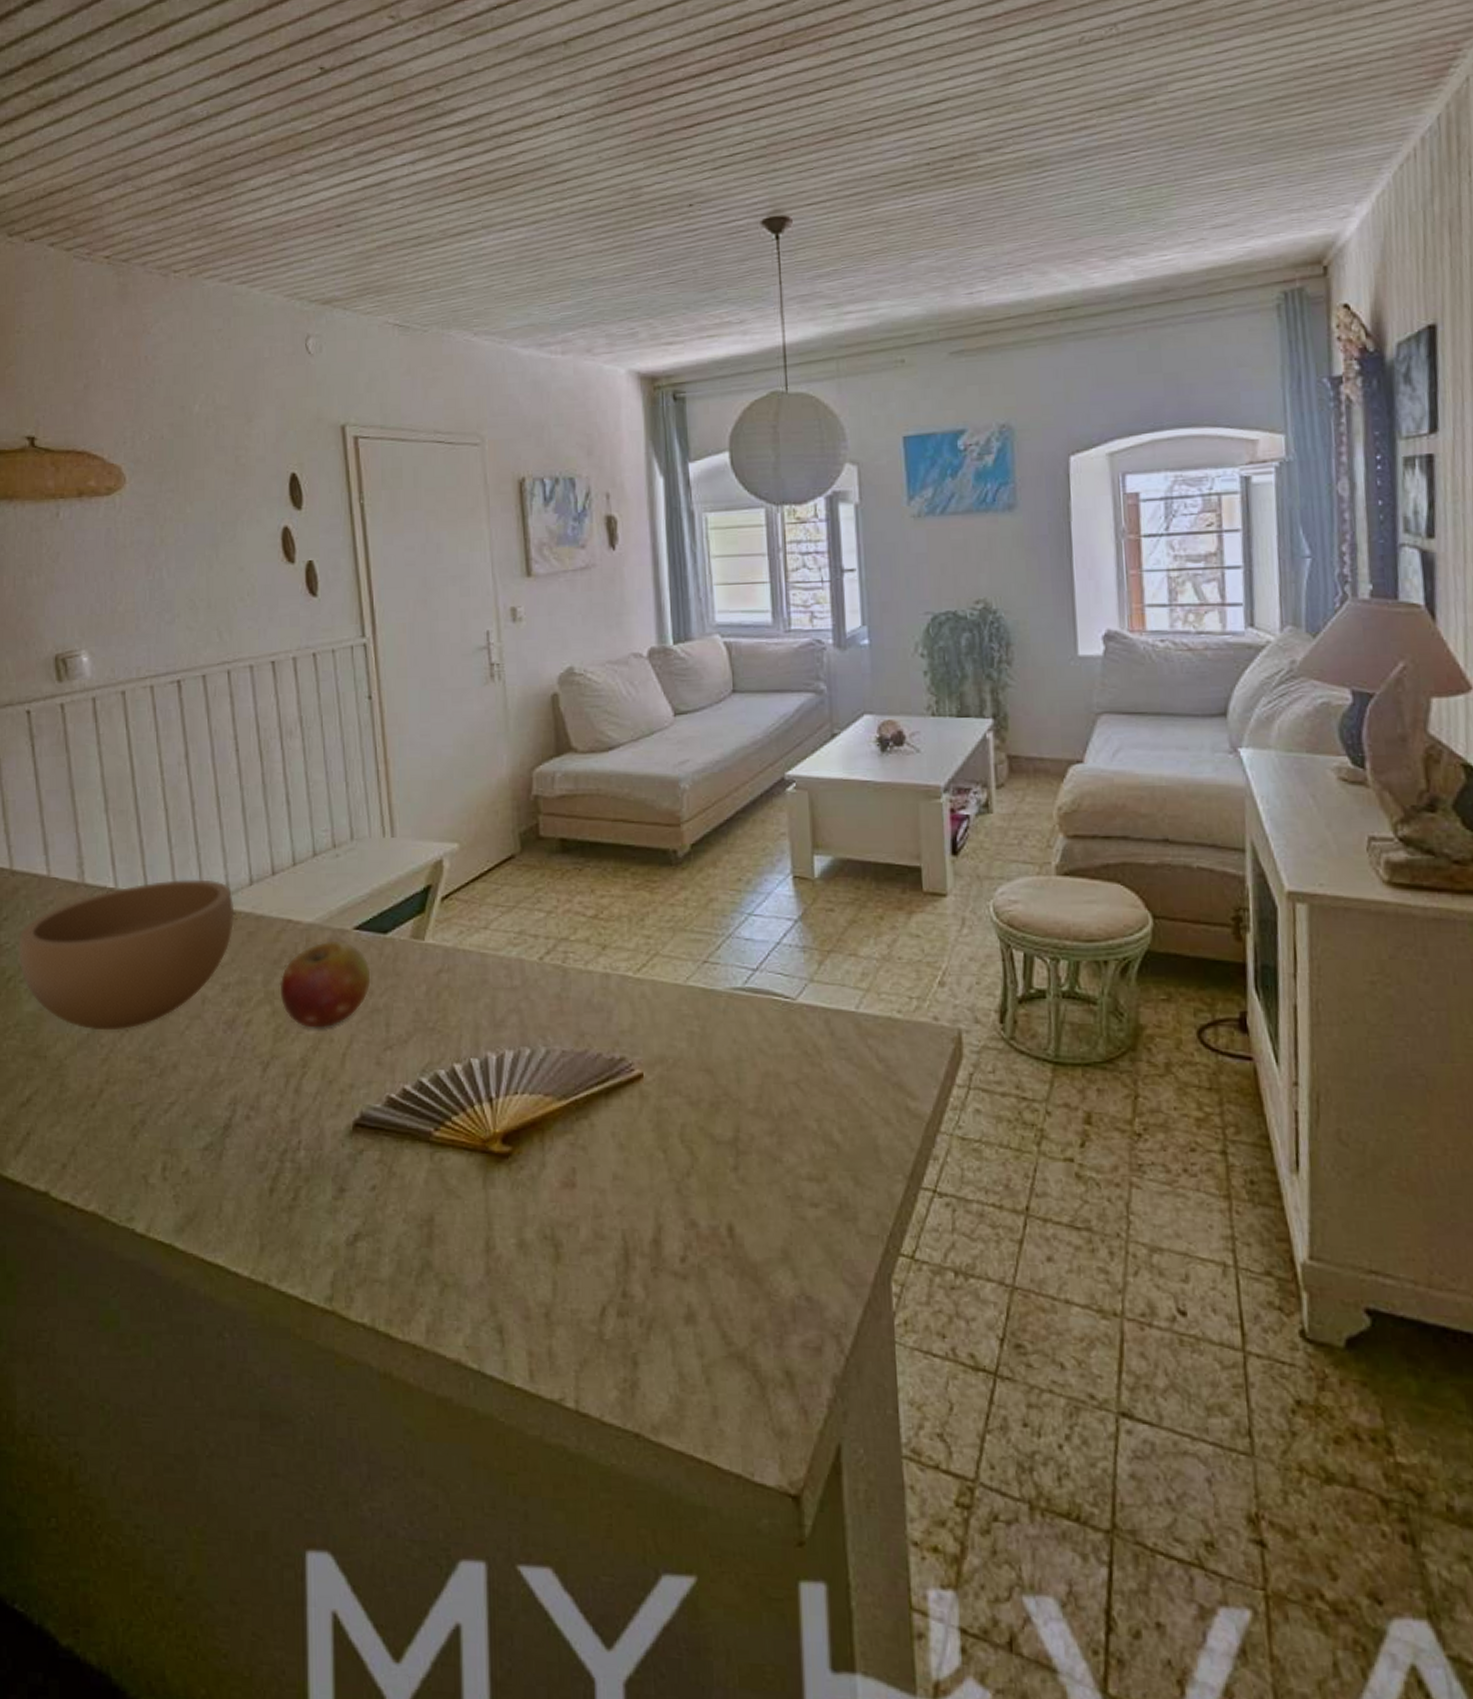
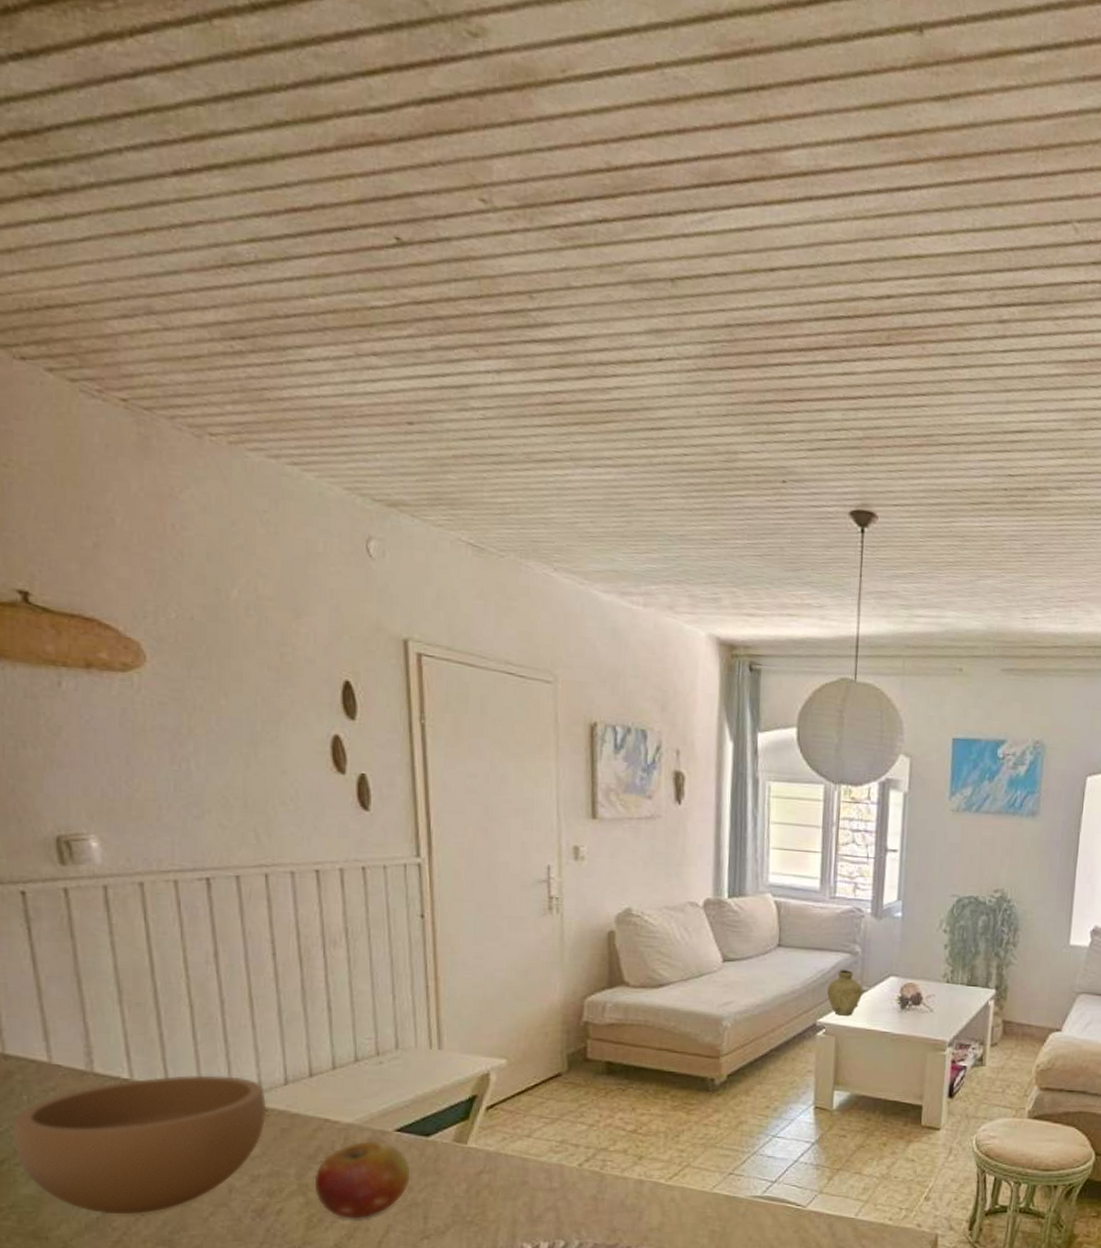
vase: none [793,712,834,766] -> present [827,970,863,1016]

